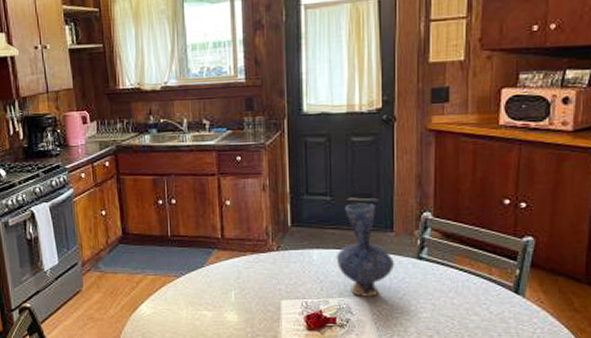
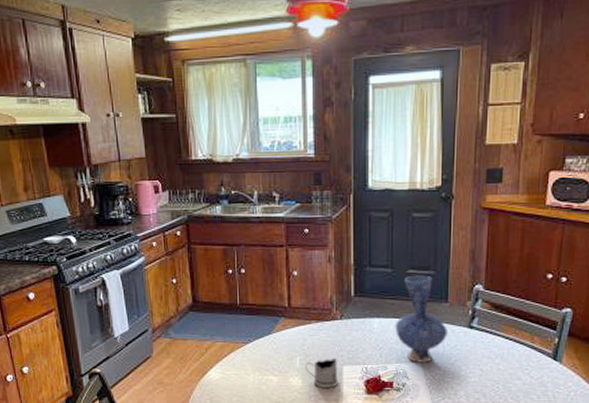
tea glass holder: none [241,291,277,324] -> present [305,357,338,388]

